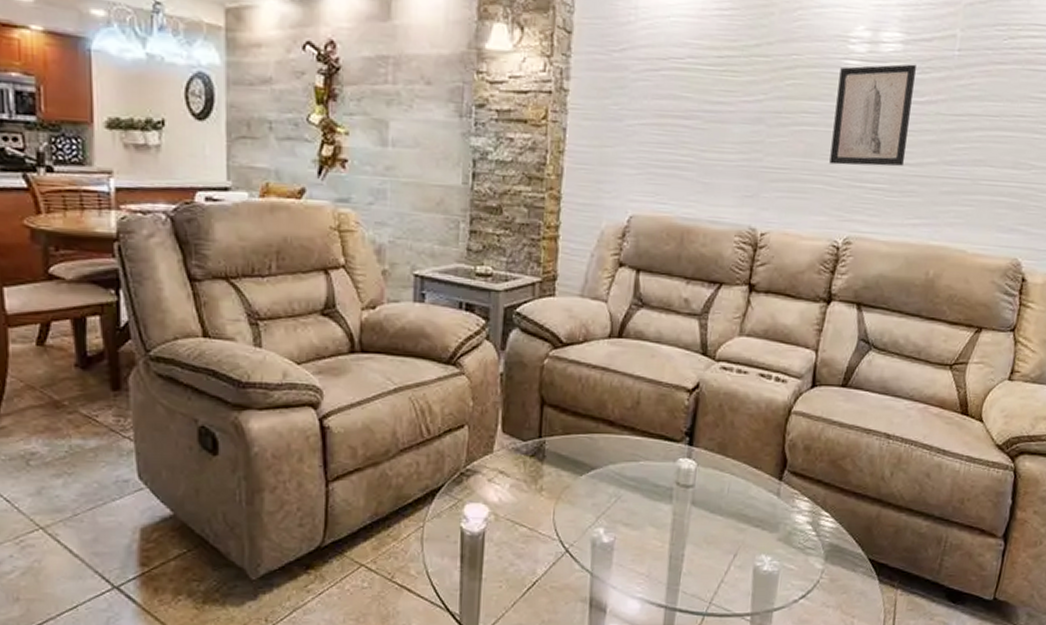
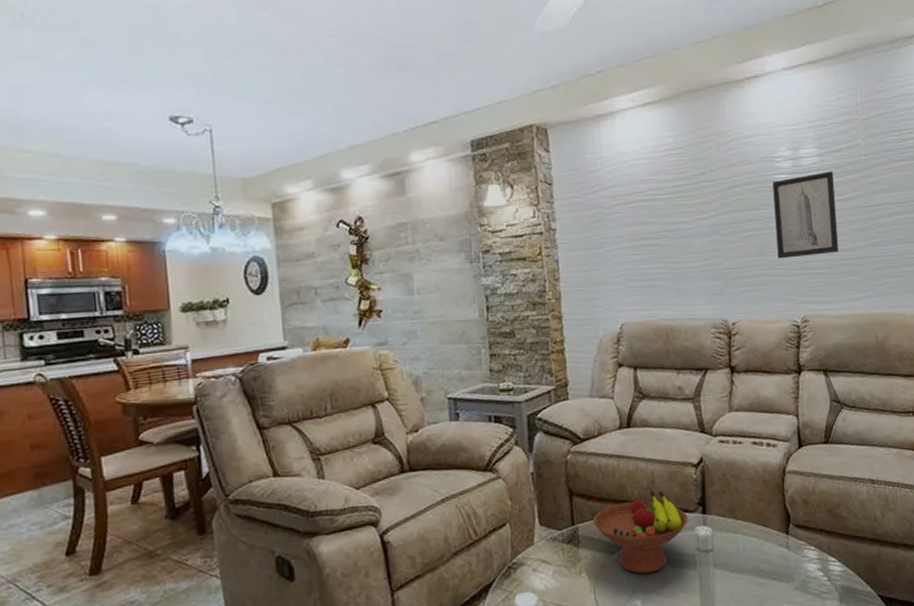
fruit bowl: none [562,411,672,501] -> present [592,490,688,574]

